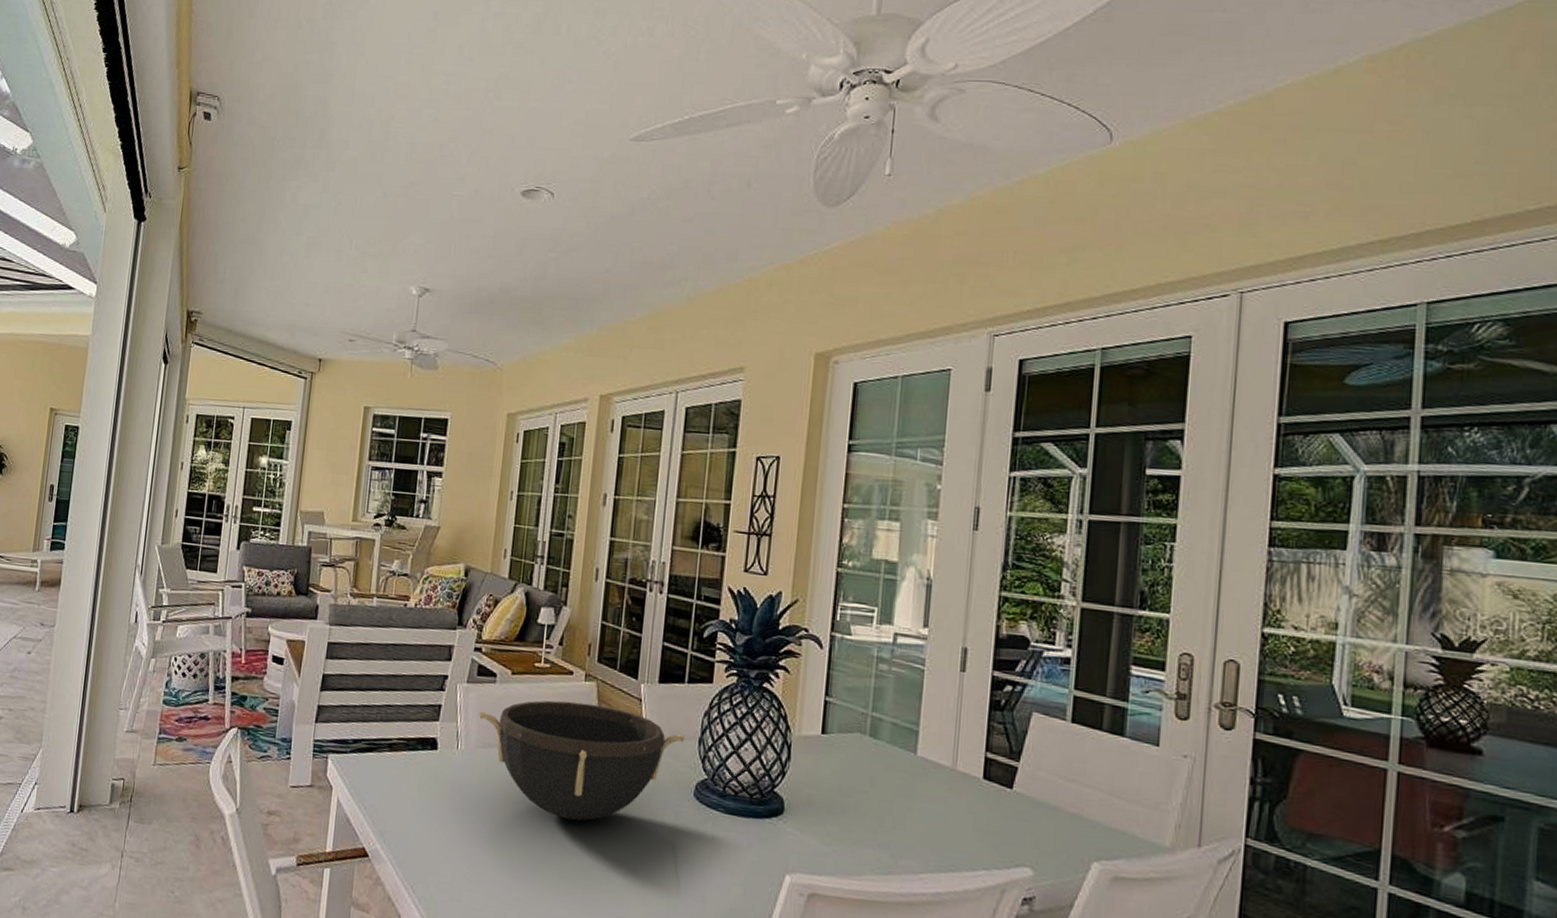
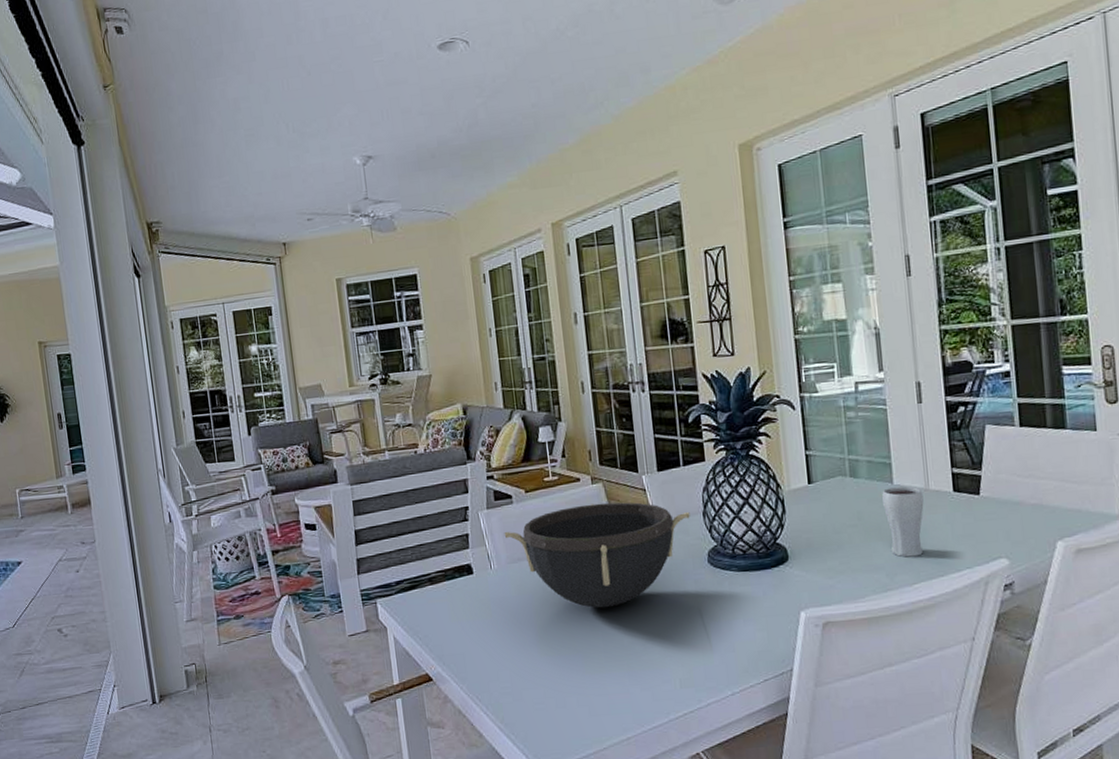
drinking glass: none [901,758,948,843] -> present [882,486,924,558]

